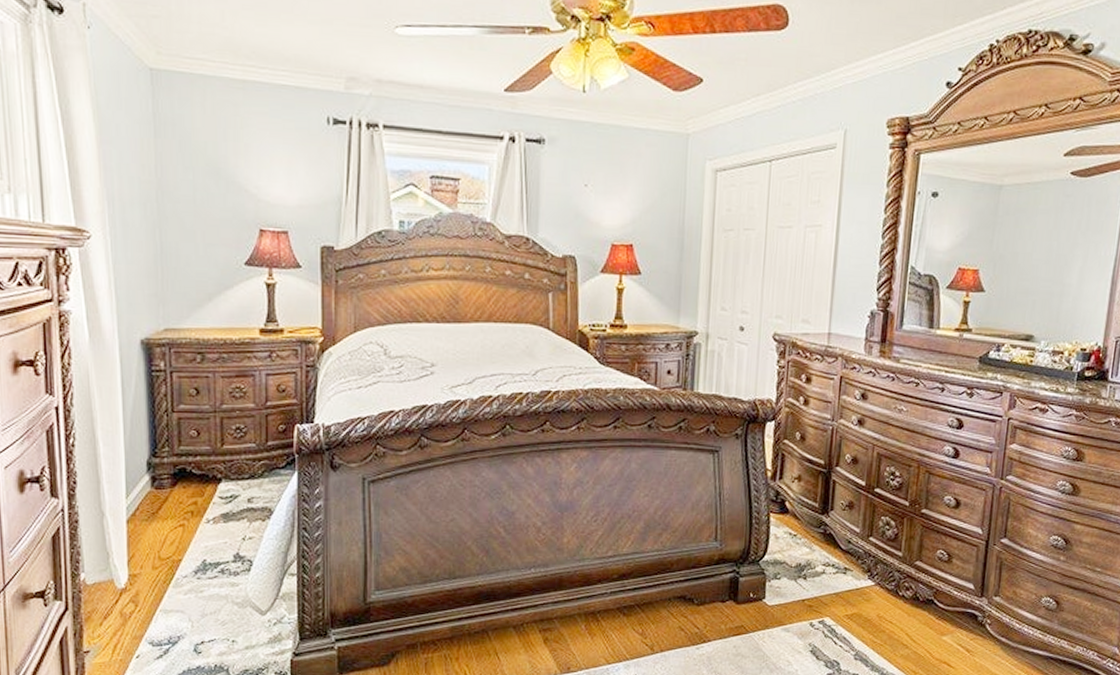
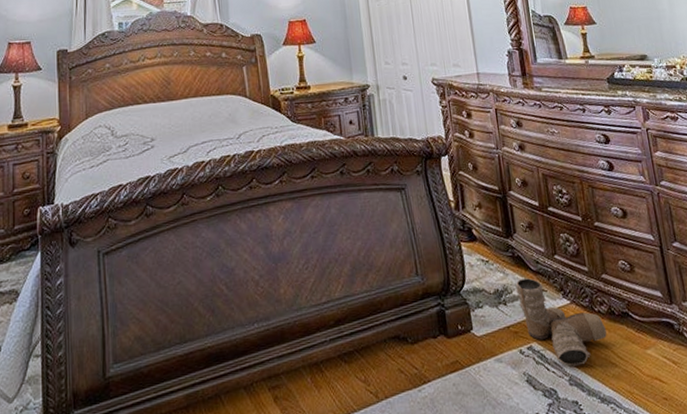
boots: none [819,556,906,643] -> present [515,278,607,366]

